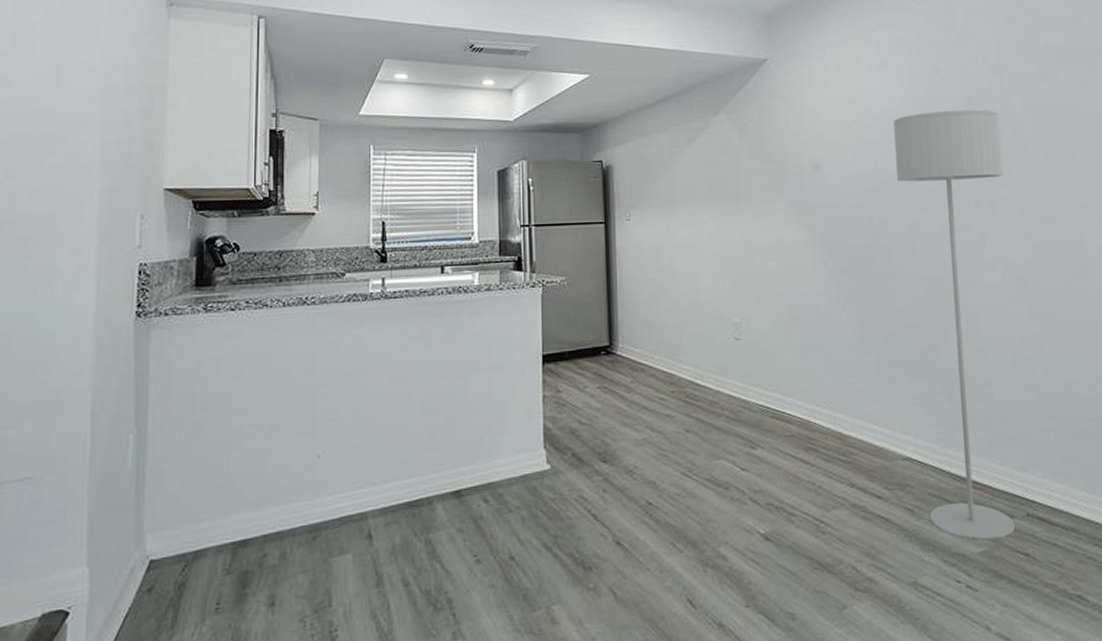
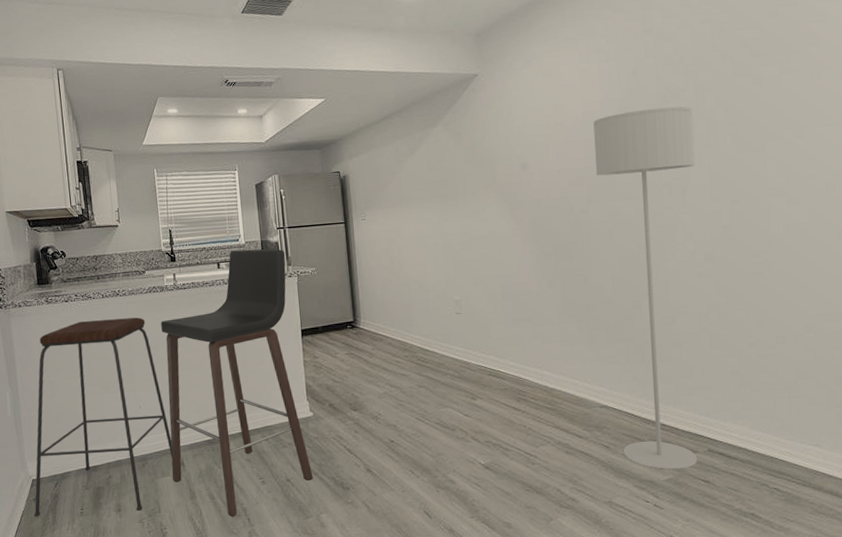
bar stool: none [144,333,357,617] -> present [33,317,173,517]
bar stool: none [353,250,545,612] -> present [161,249,313,518]

